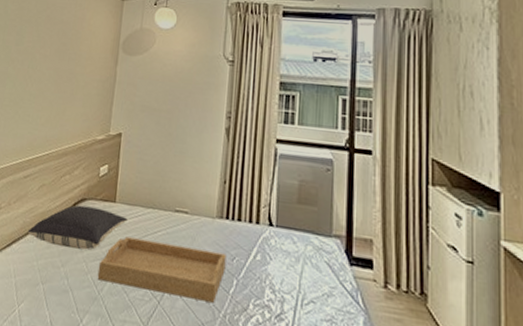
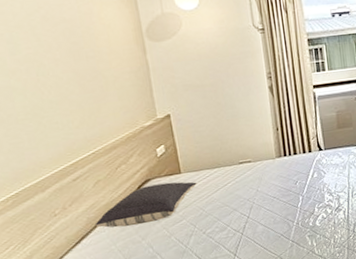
serving tray: present [98,236,227,303] -> none [180,181,292,238]

